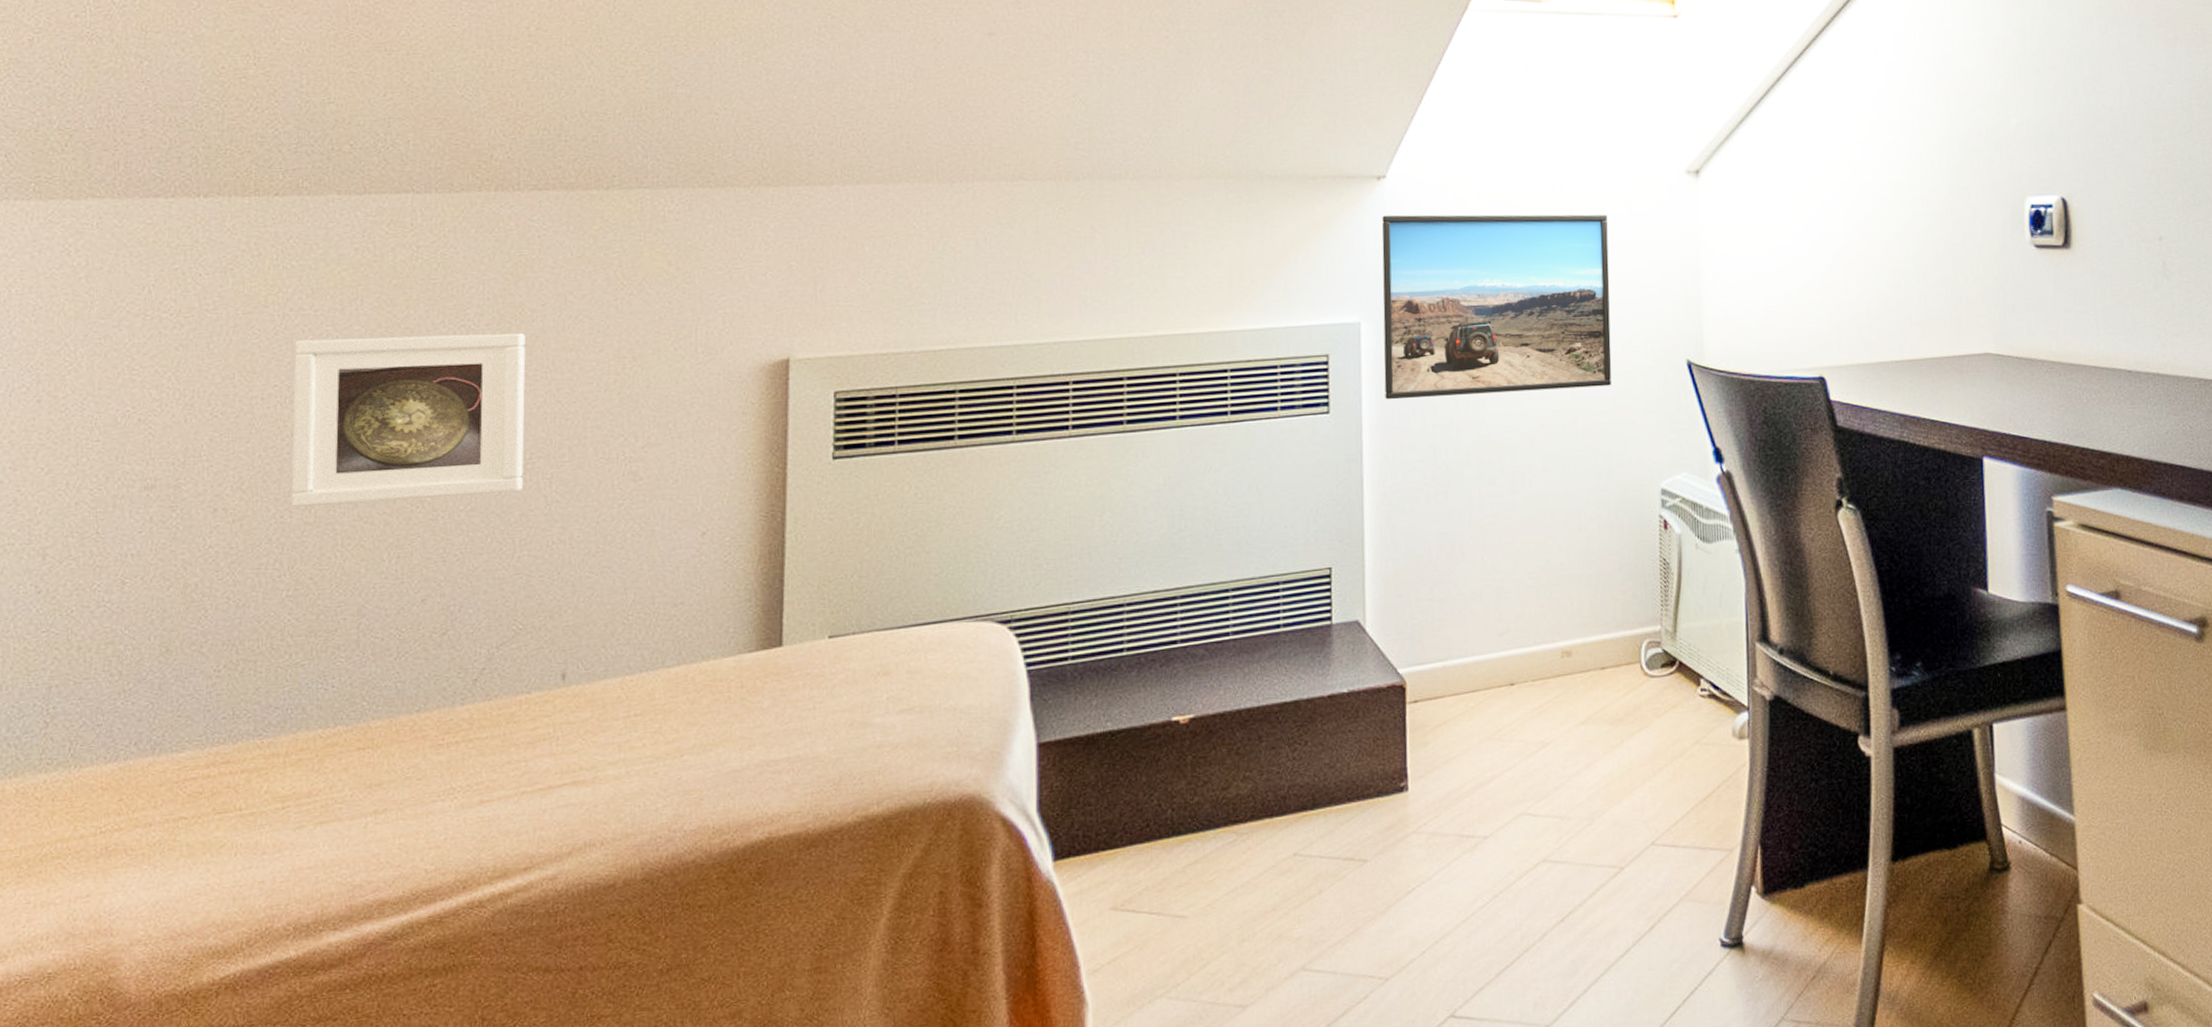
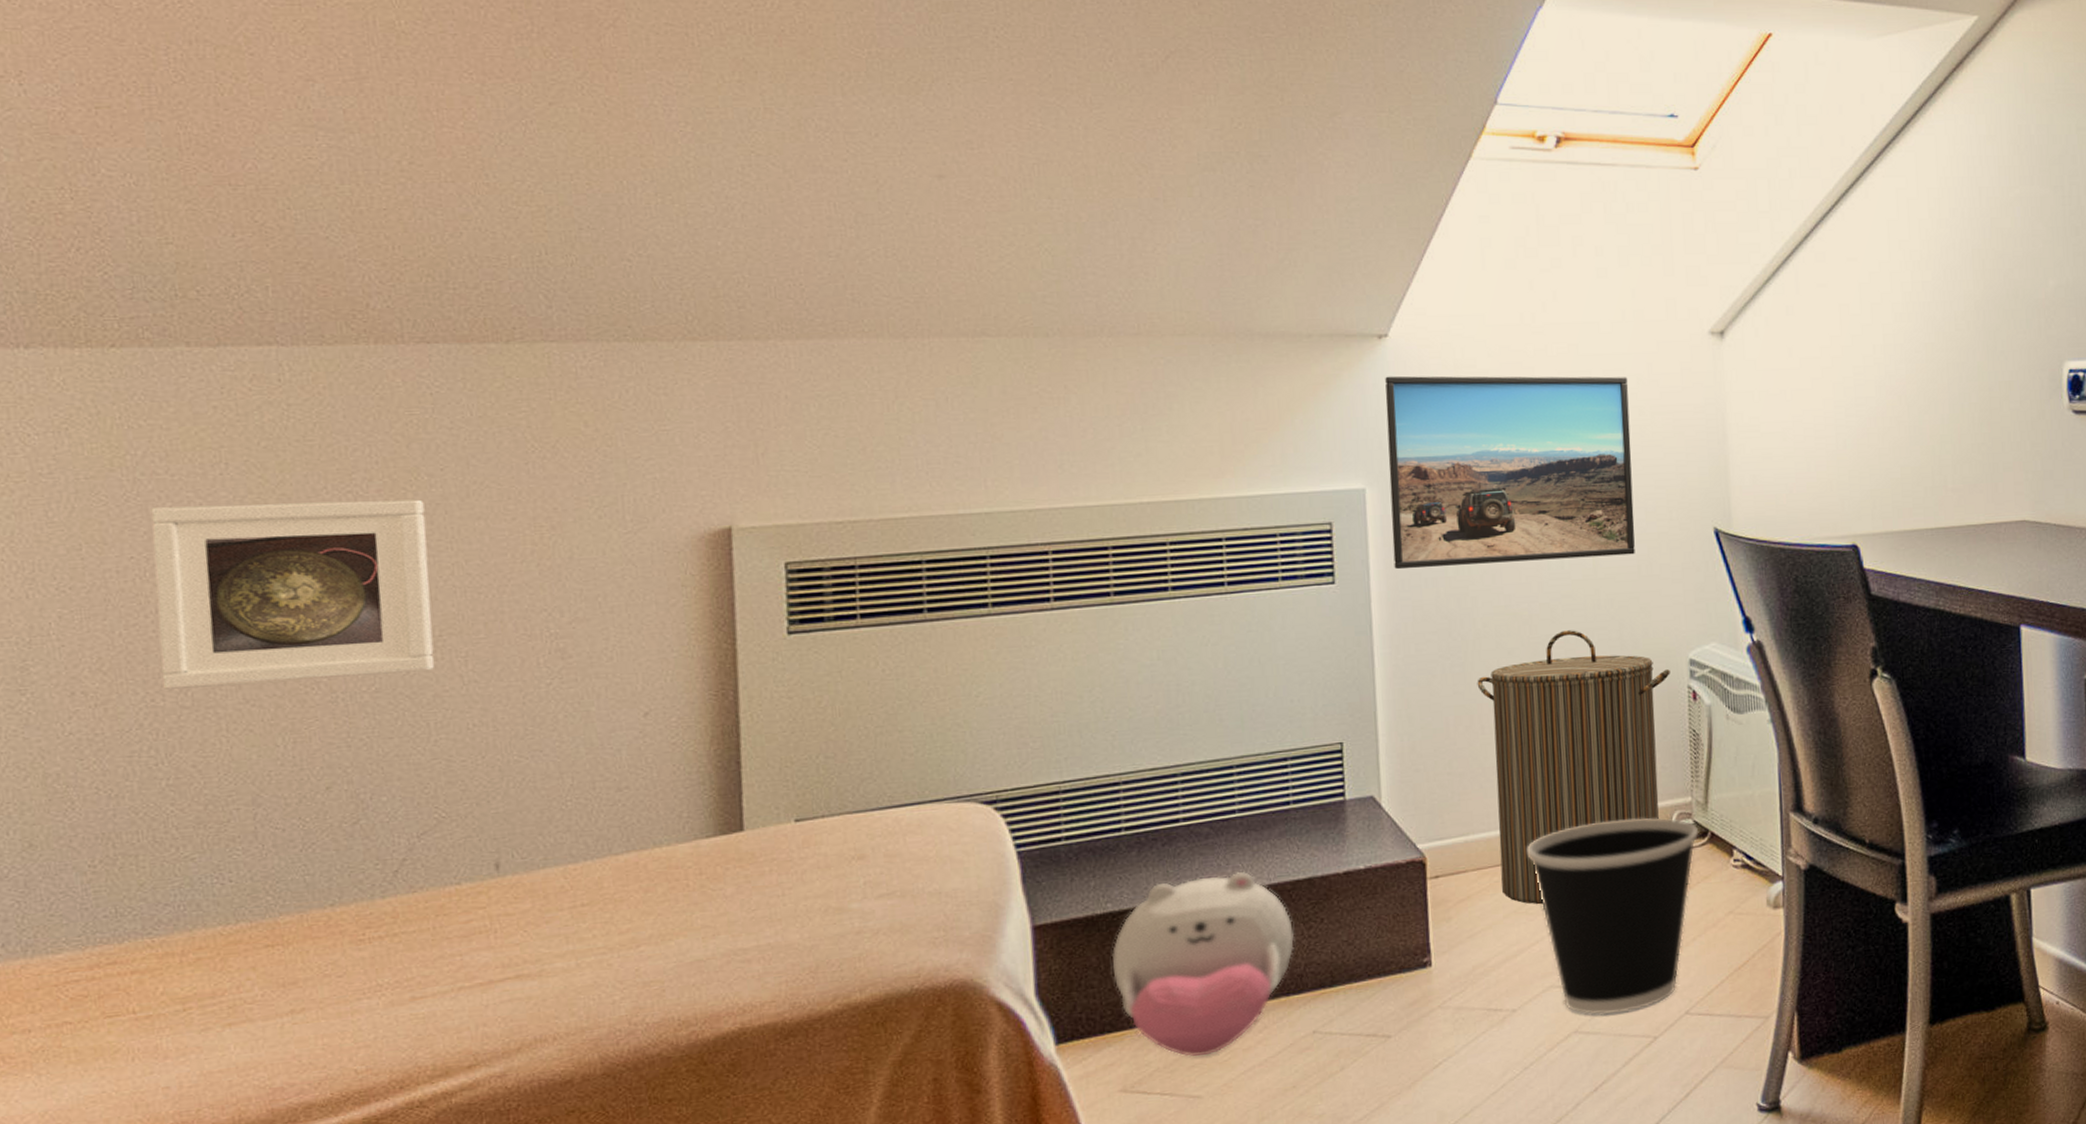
plush toy: none [1109,692,1280,876] -> present [1112,871,1295,1057]
laundry hamper: none [1459,459,1643,731] -> present [1477,630,1670,905]
wastebasket: none [1502,645,1668,844] -> present [1527,817,1699,1016]

